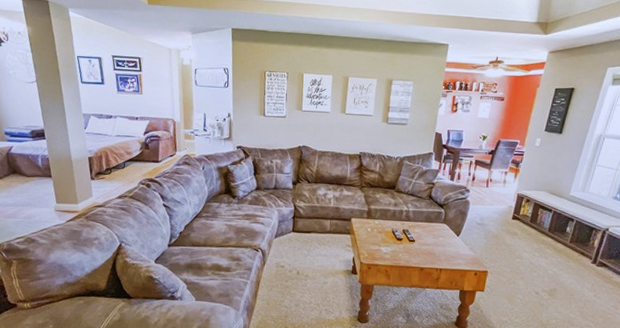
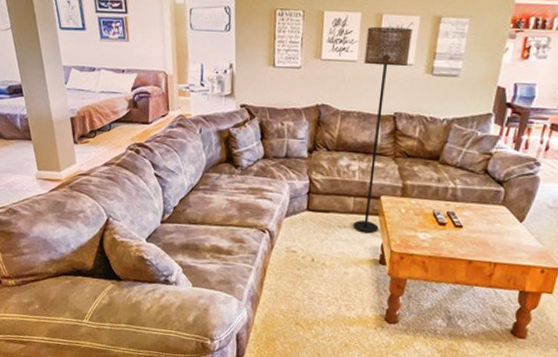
floor lamp: none [330,86,371,249] -> present [352,26,412,234]

